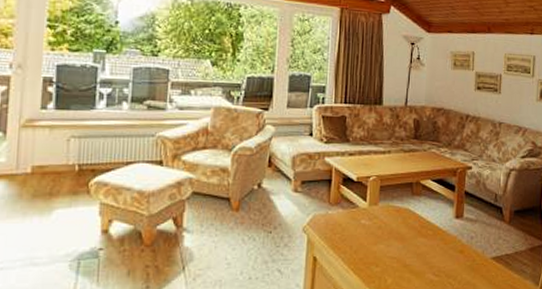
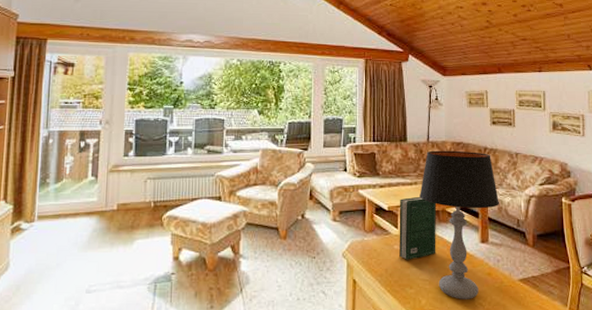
book: none [366,166,411,236] -> present [399,196,437,260]
table lamp: none [392,116,479,278] -> present [419,150,500,300]

